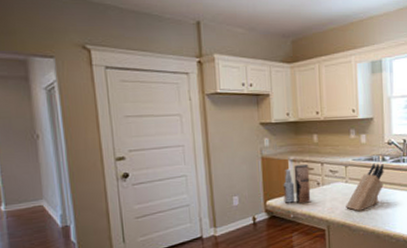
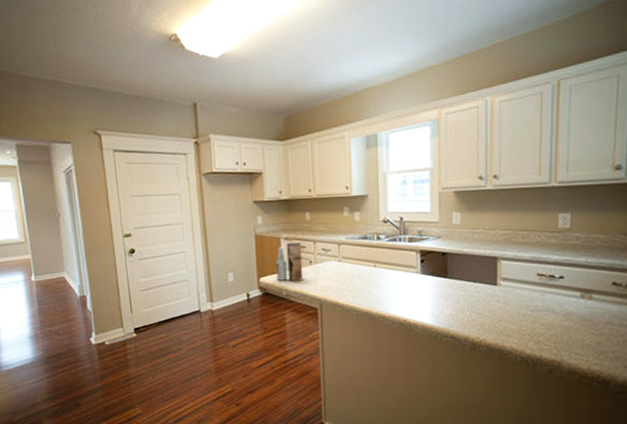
knife block: present [346,163,384,212] -> none [338,242,379,292]

